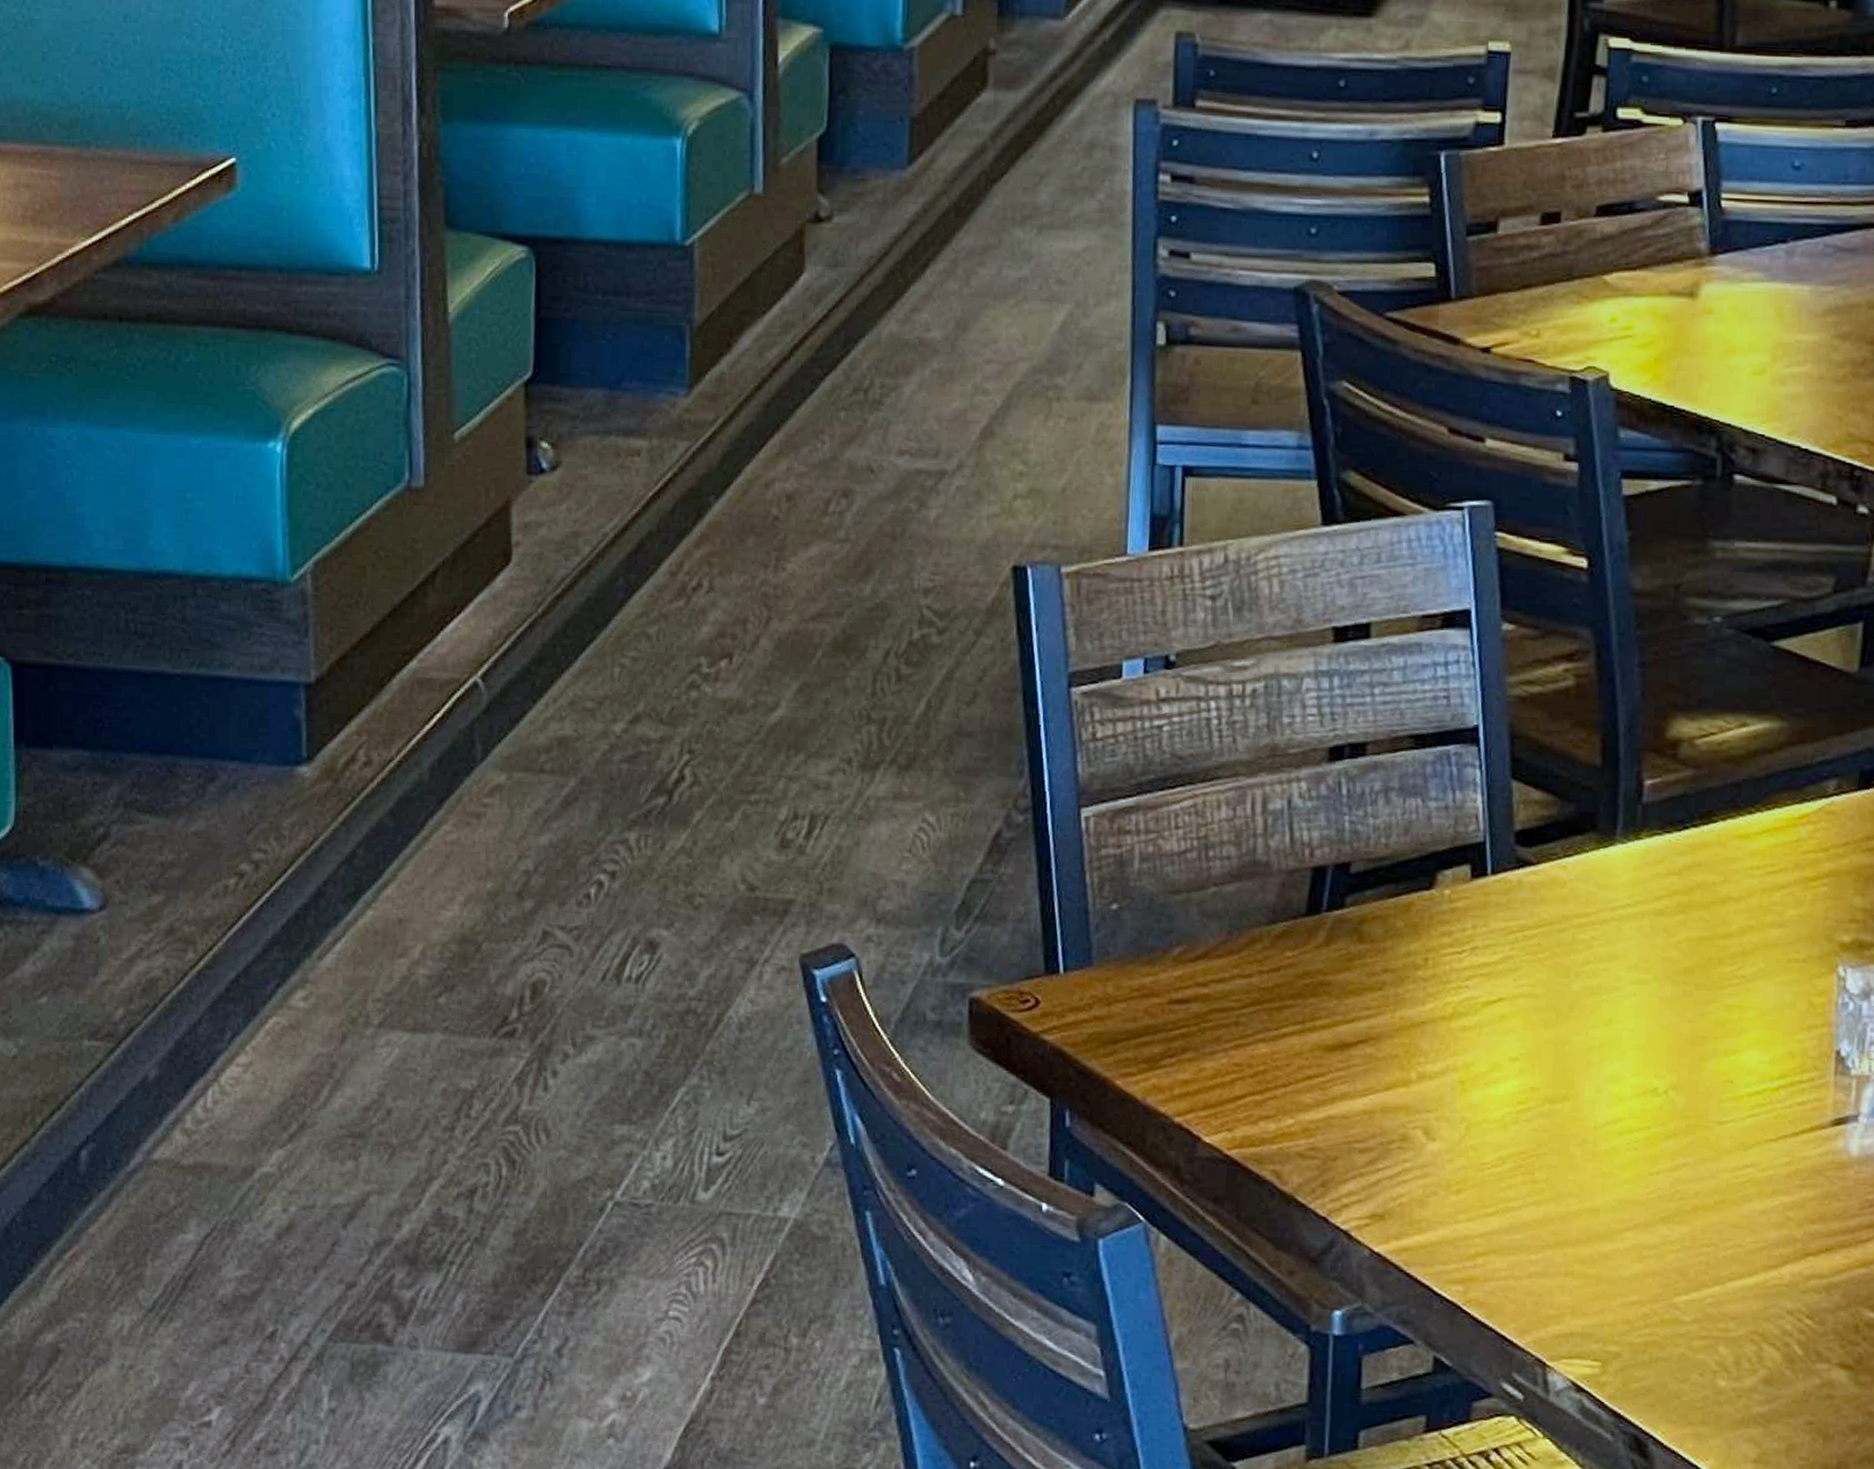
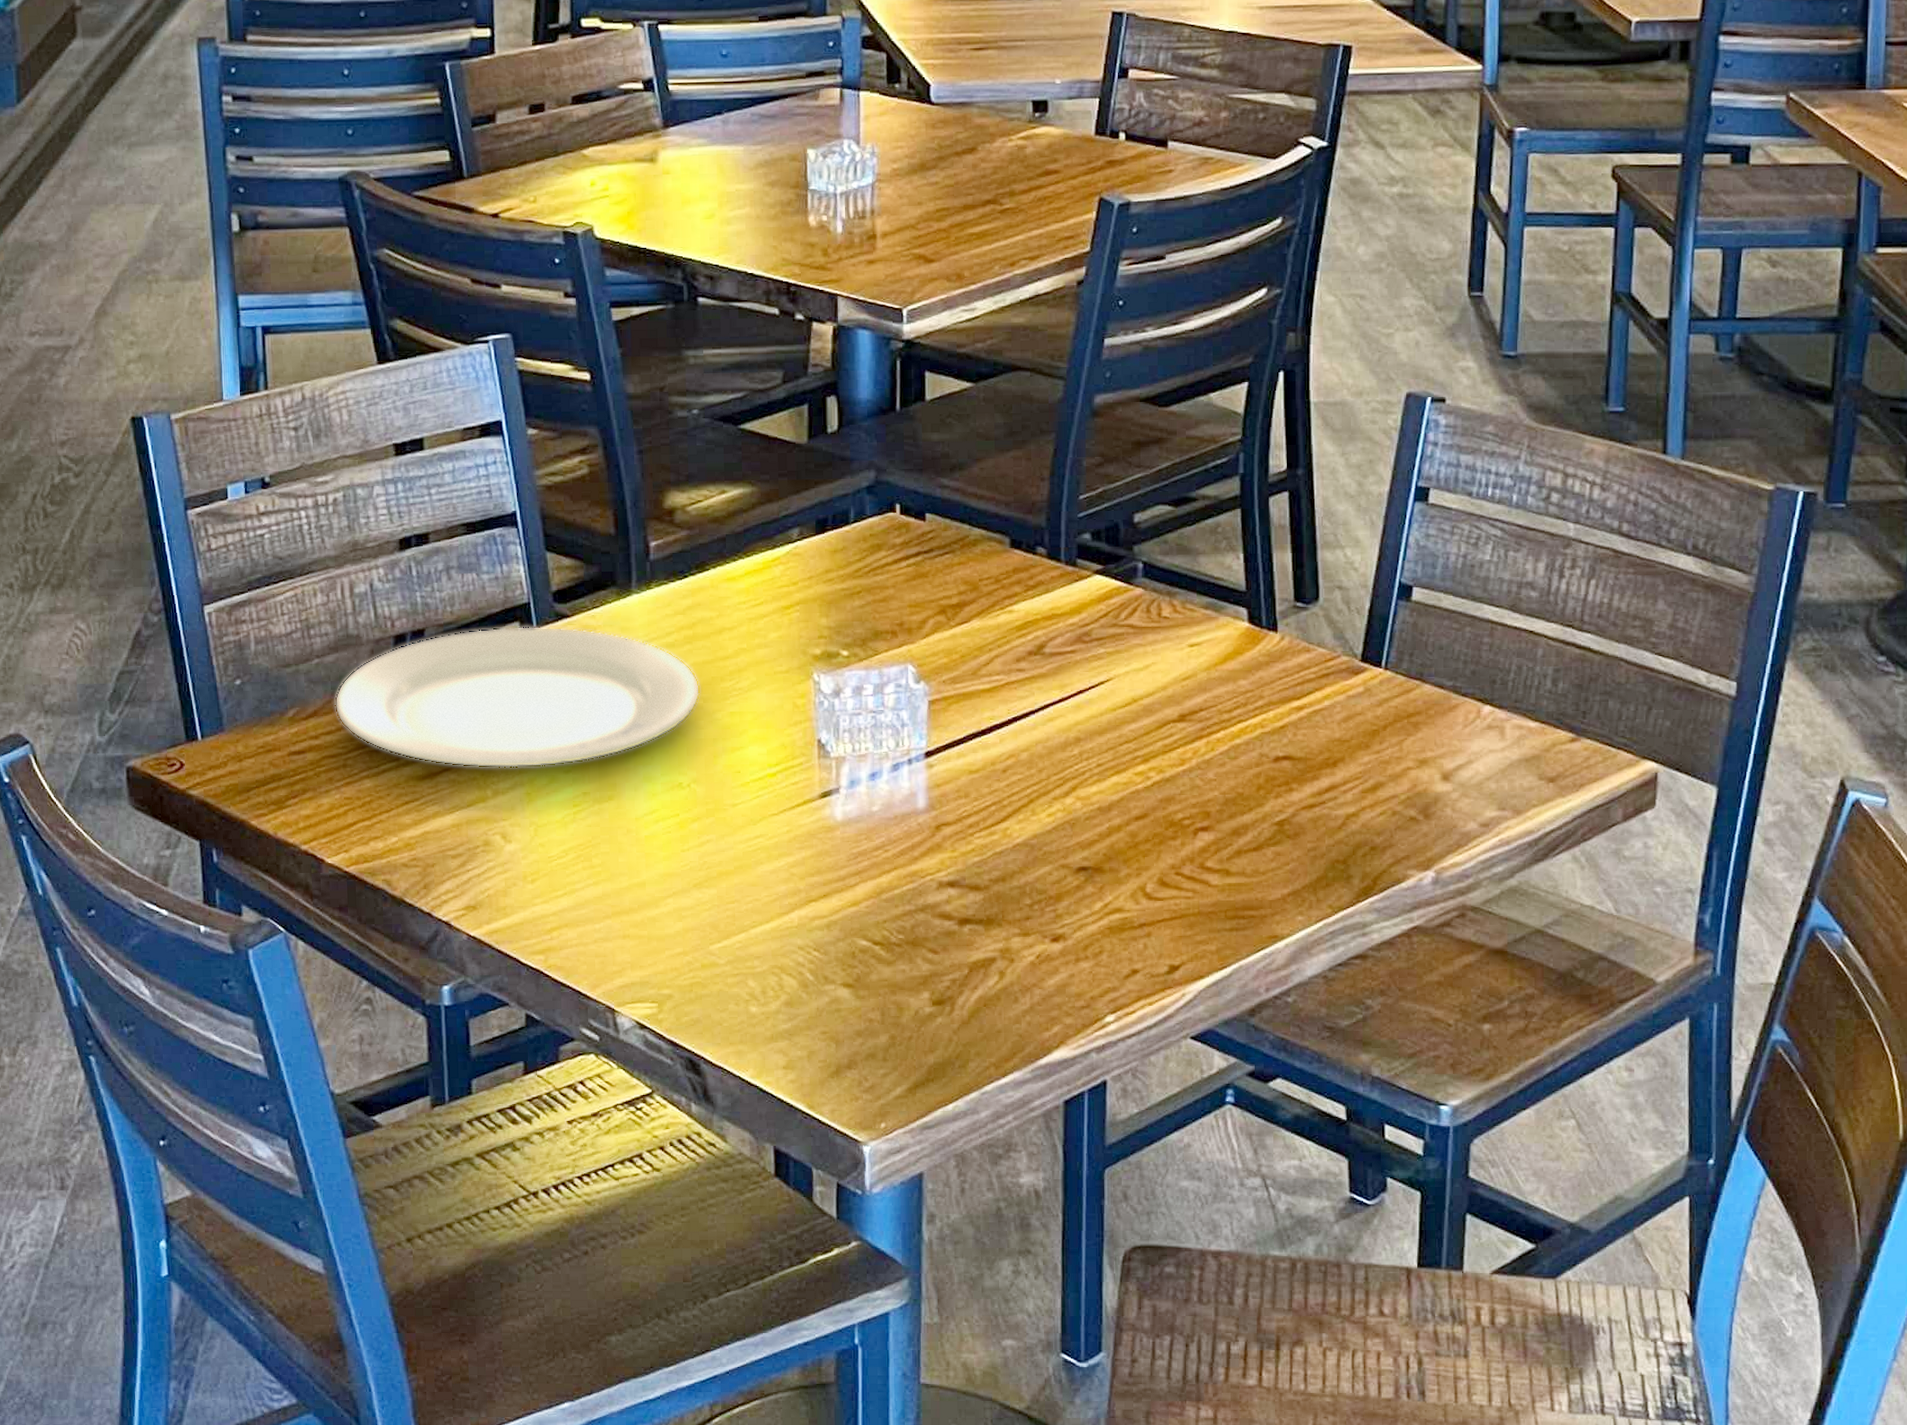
plate: none [1231,869,1692,1051] -> present [334,626,701,769]

